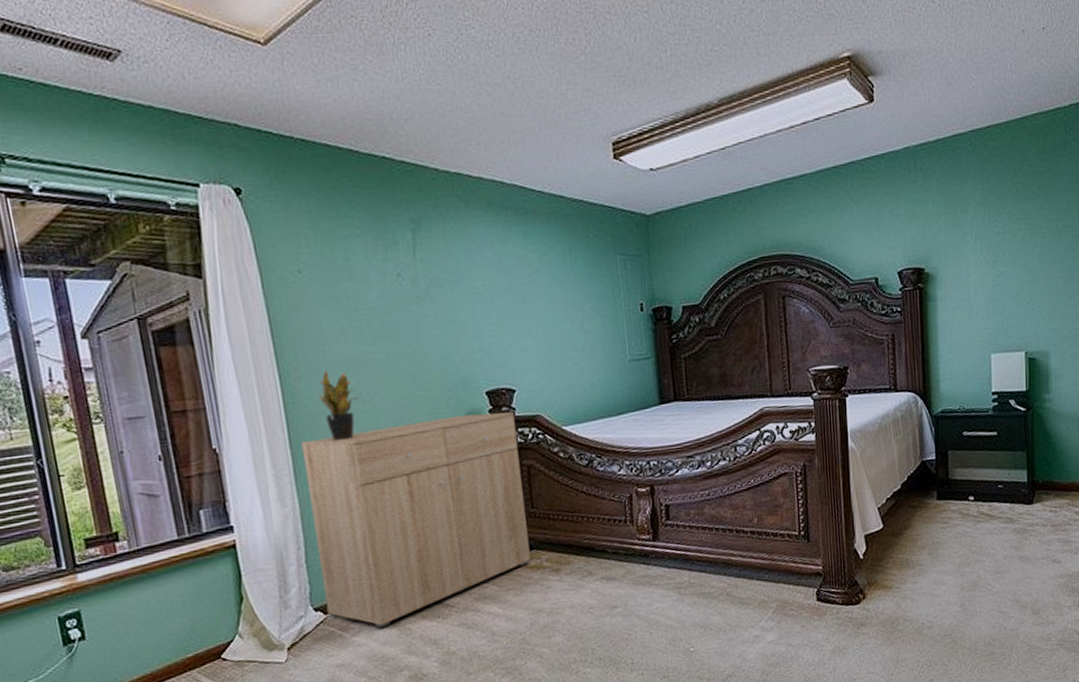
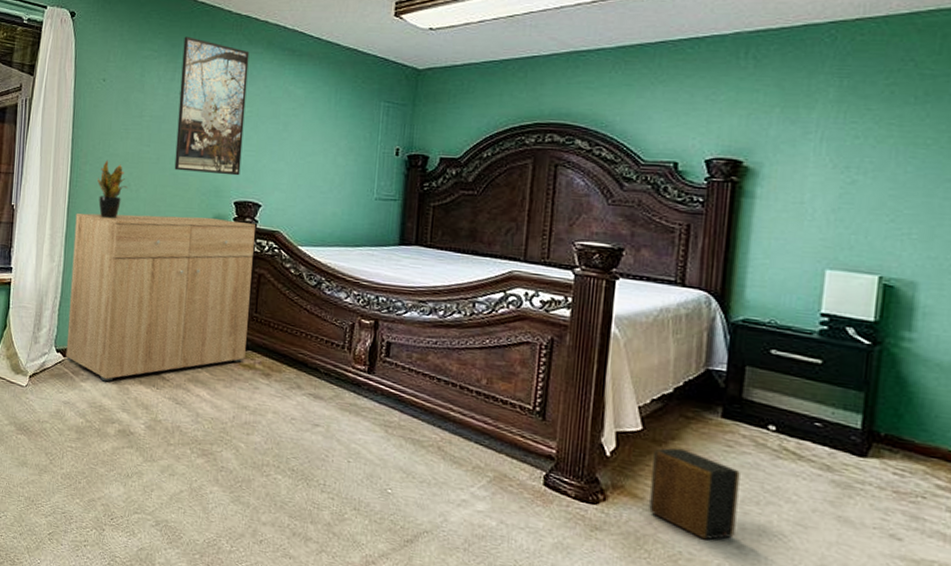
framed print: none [388,205,486,368] -> present [174,36,250,176]
speaker: none [894,535,957,607] -> present [649,448,740,540]

